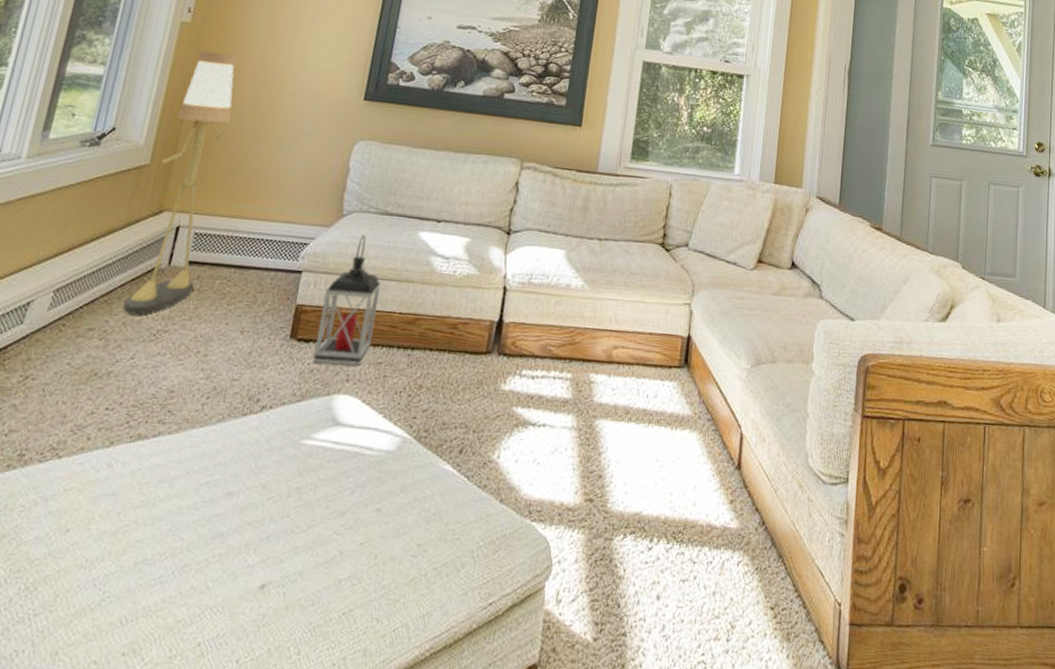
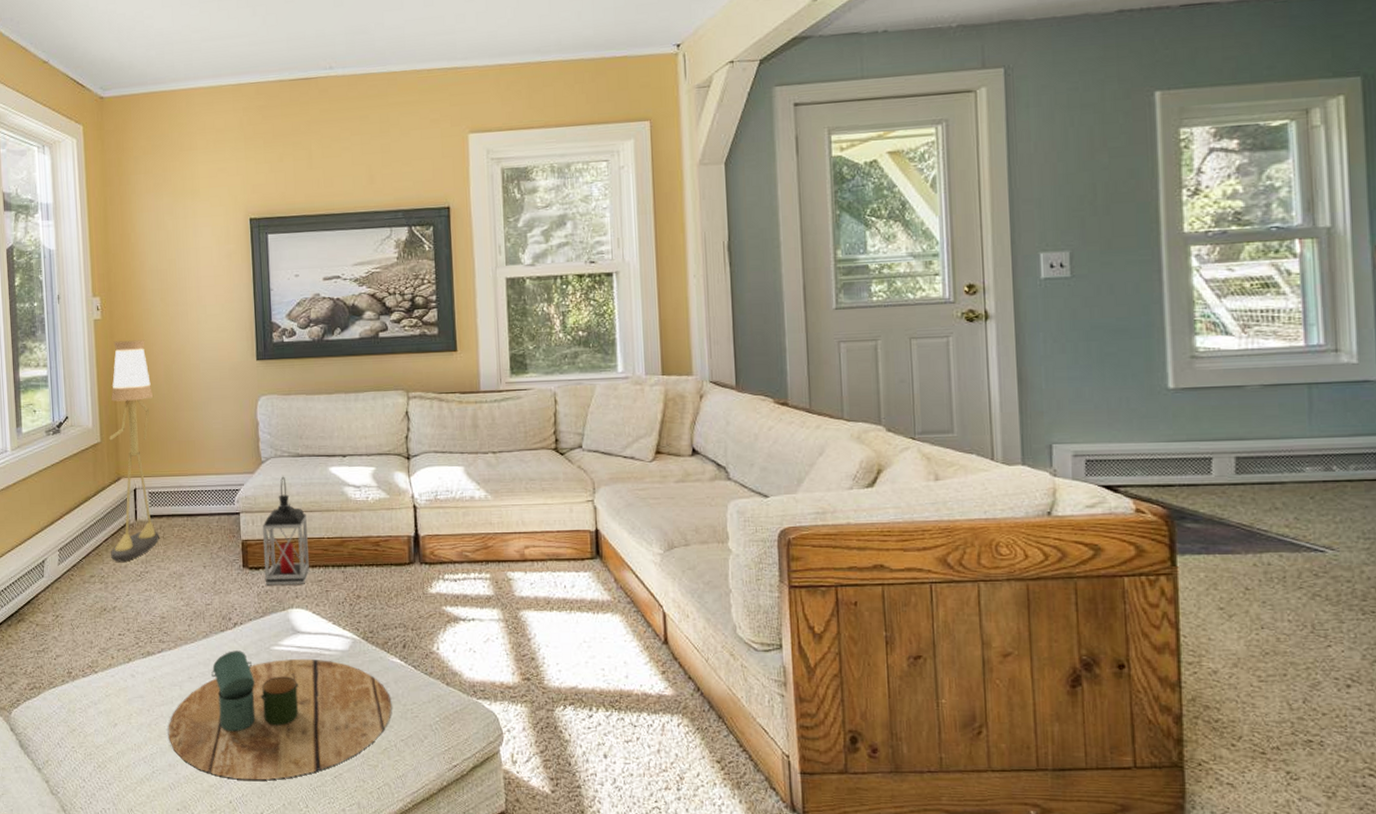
decorative tray: none [136,441,432,615] -> present [168,651,392,780]

